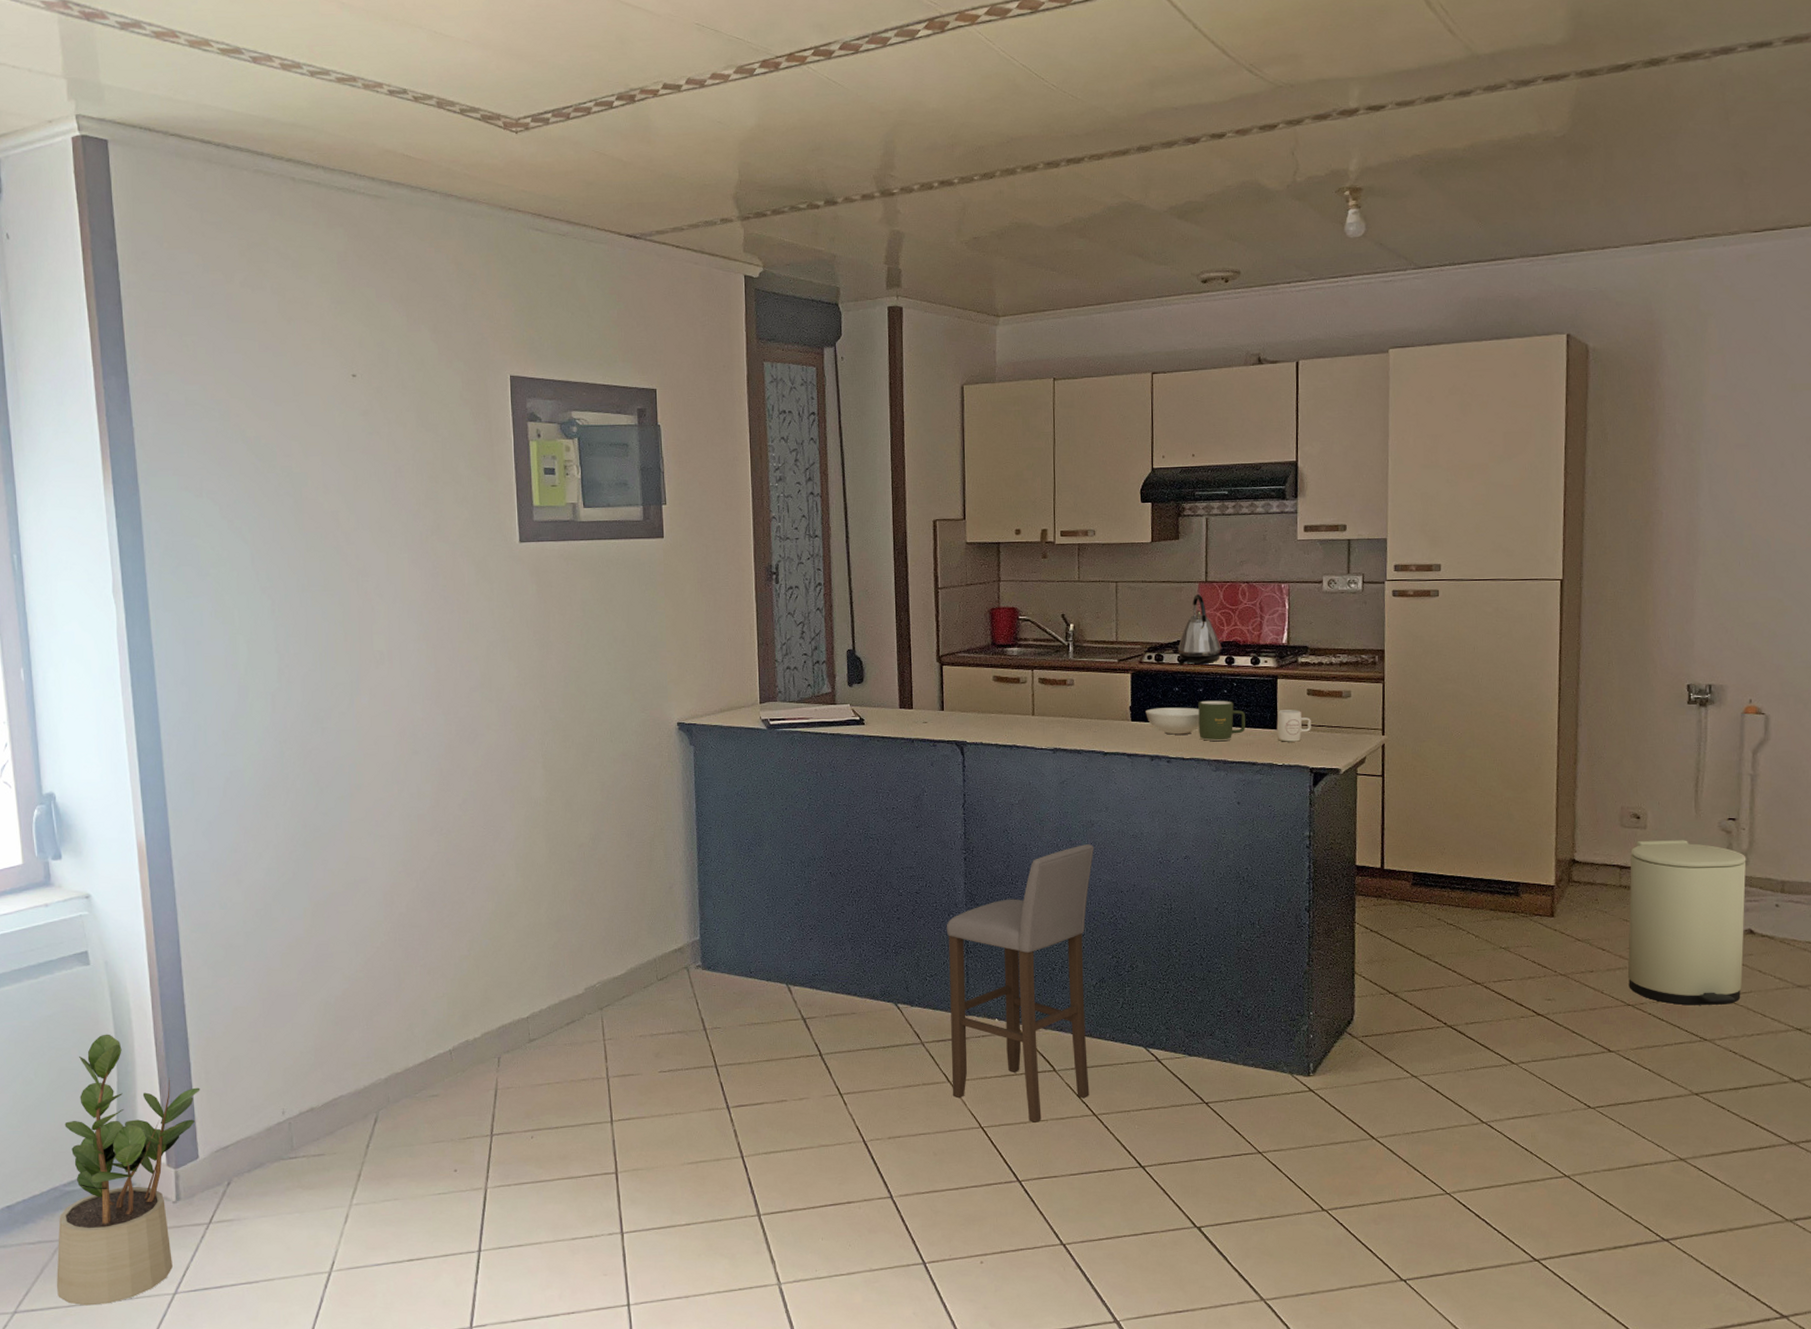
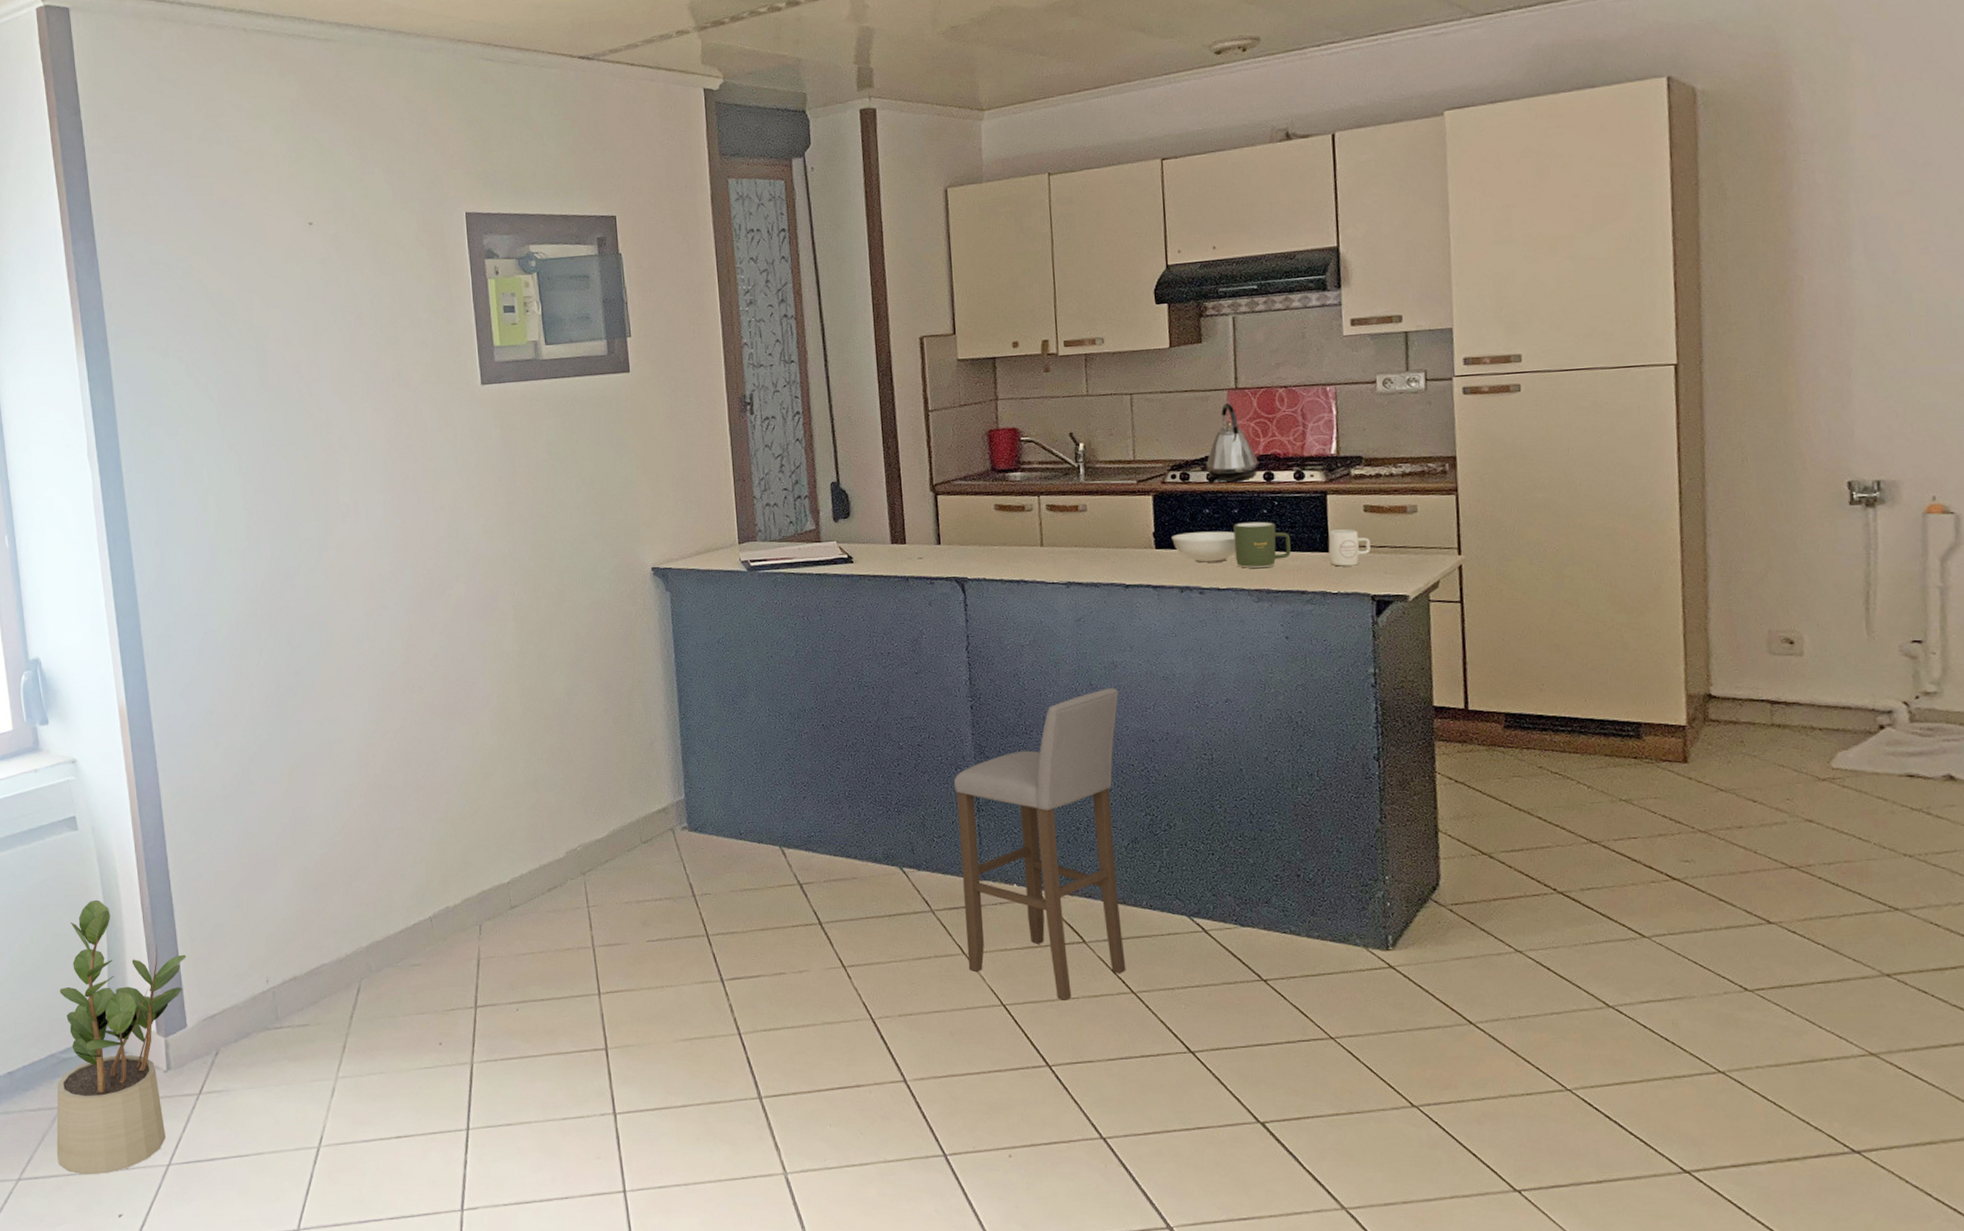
pedal bin: present [1628,840,1746,1006] -> none [1783,668,1943,868]

